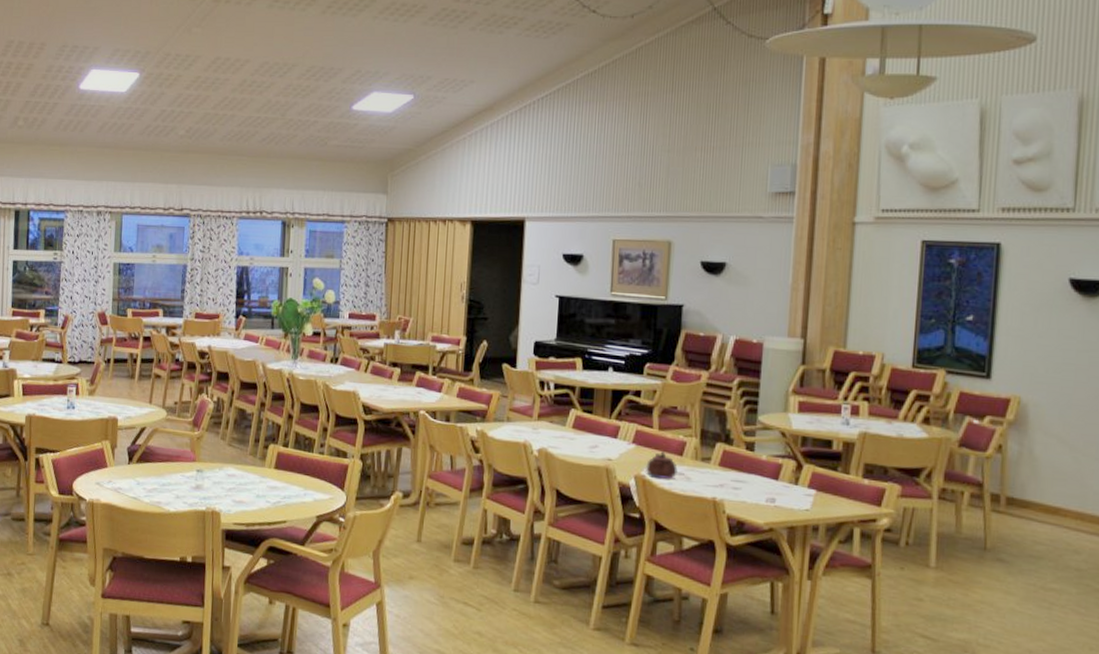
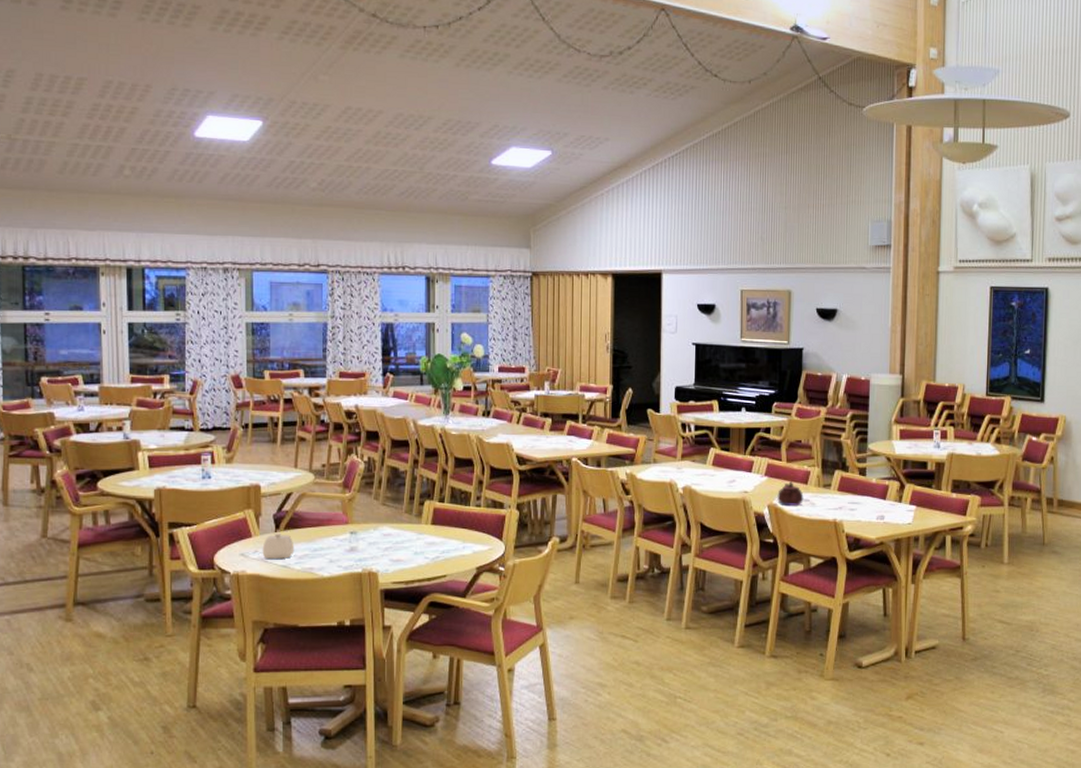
sugar bowl: none [115,465,145,491] -> present [262,532,295,560]

